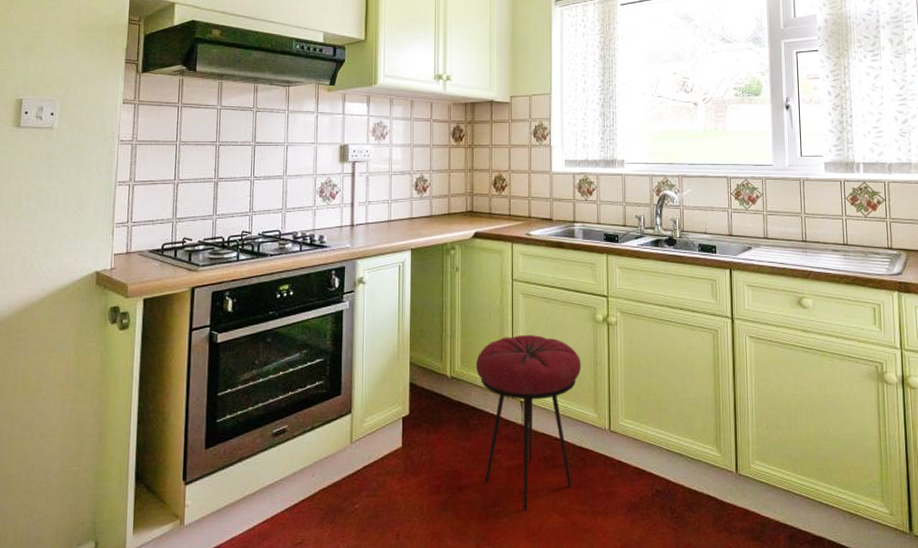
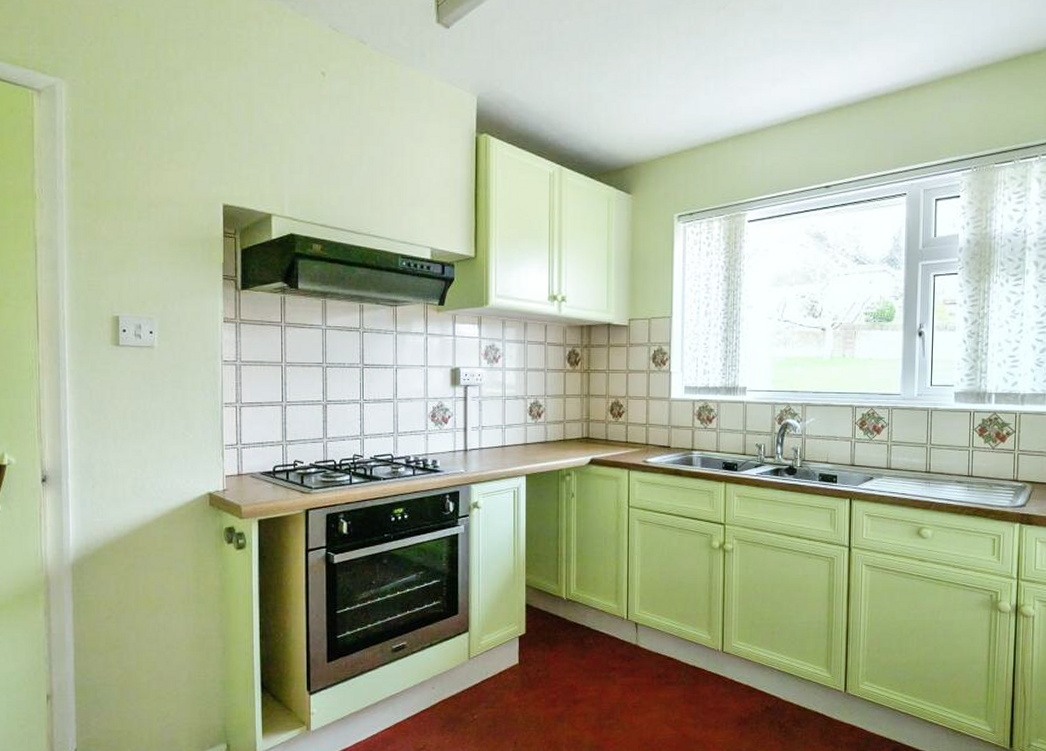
stool: present [475,335,582,511] -> none [591,560,696,723]

